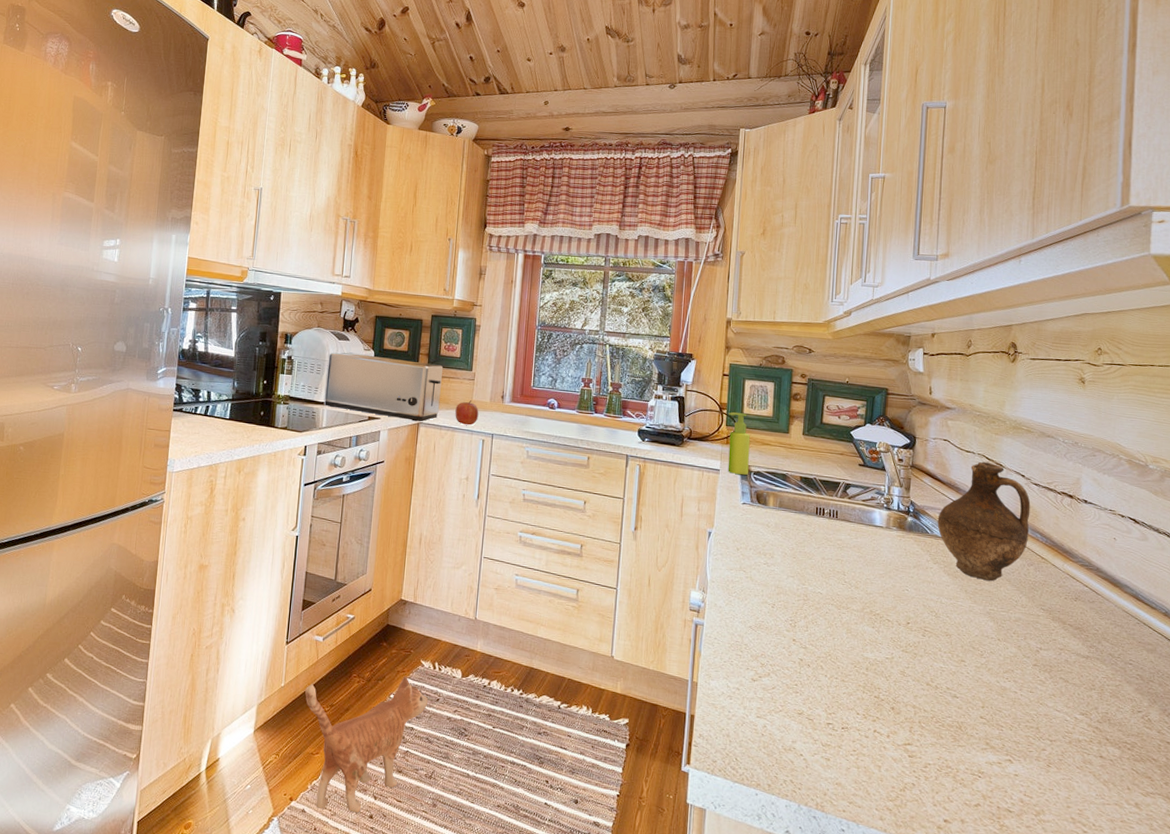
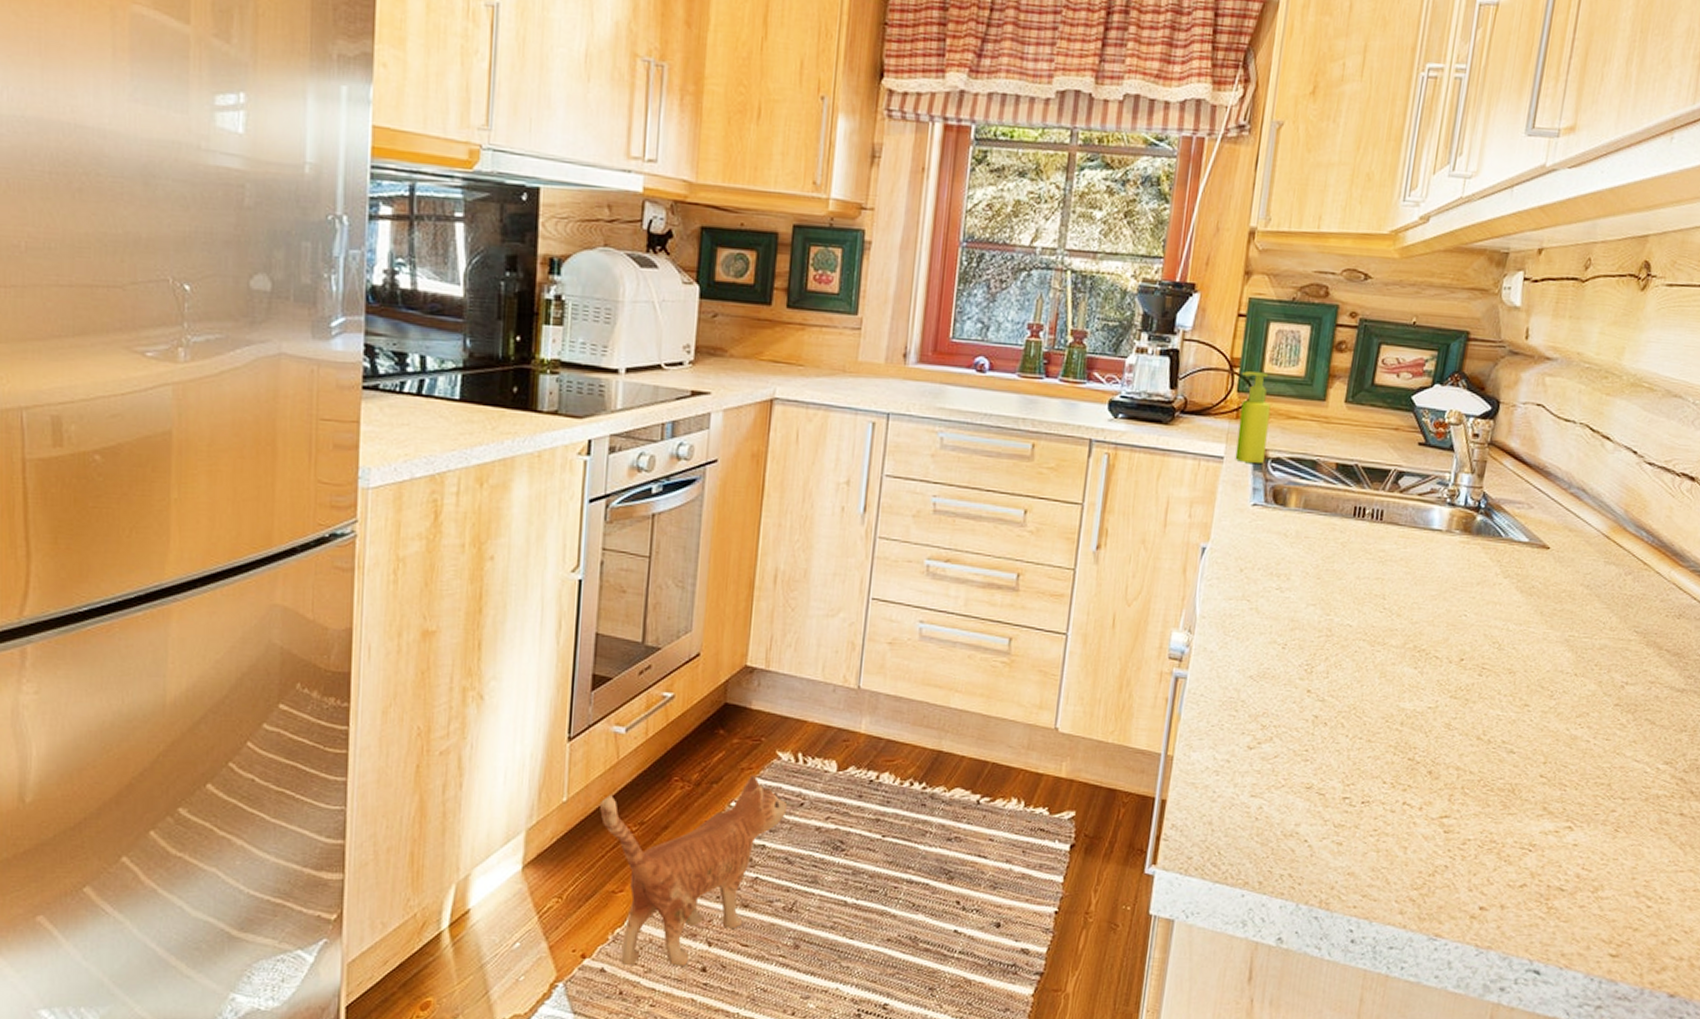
toaster: present [324,352,444,422] -> none [618,288,812,397]
fruit: present [455,400,479,426] -> none [830,362,868,401]
ceramic jug: present [937,461,1031,581] -> none [1514,434,1640,598]

